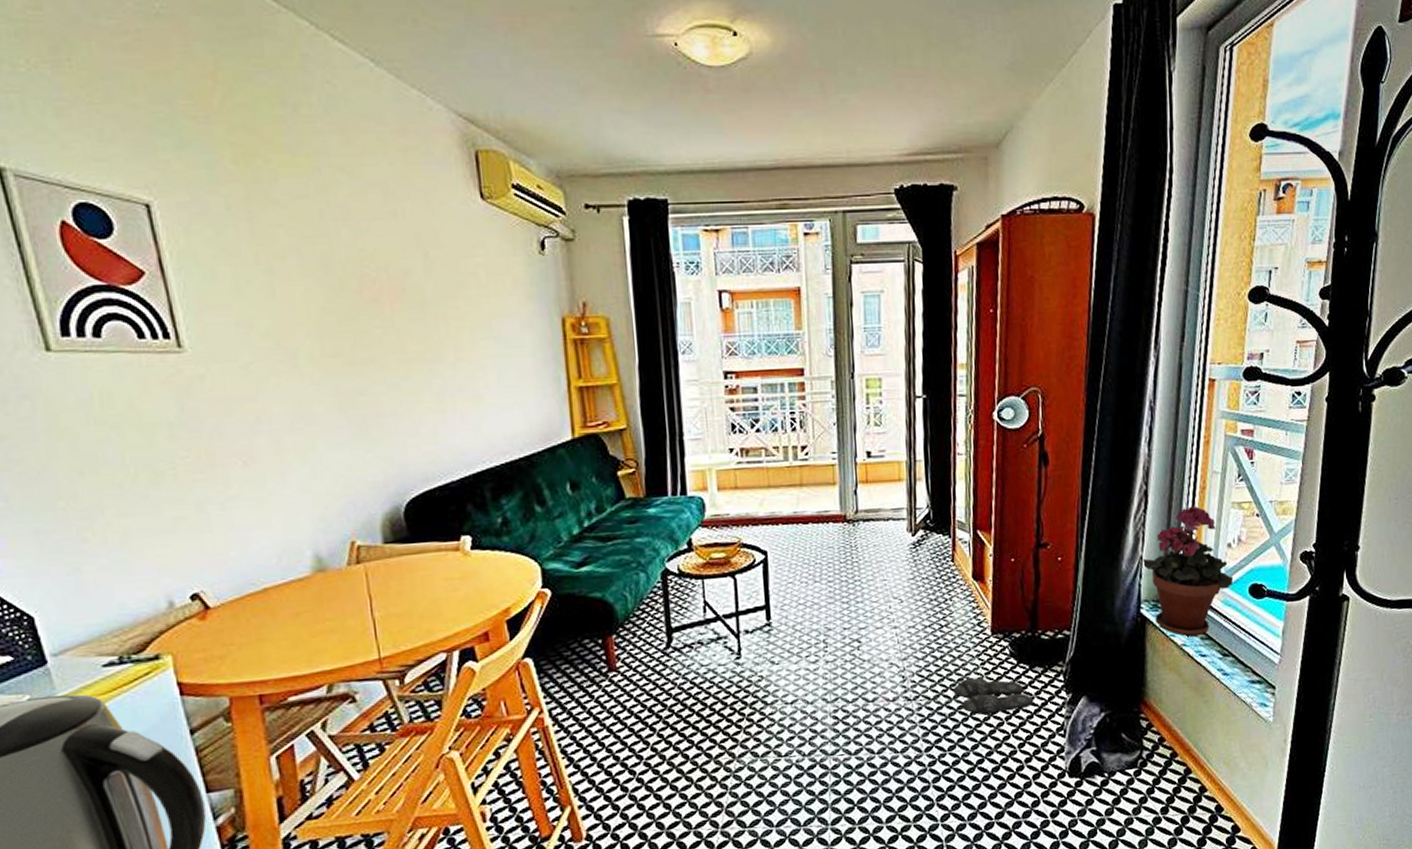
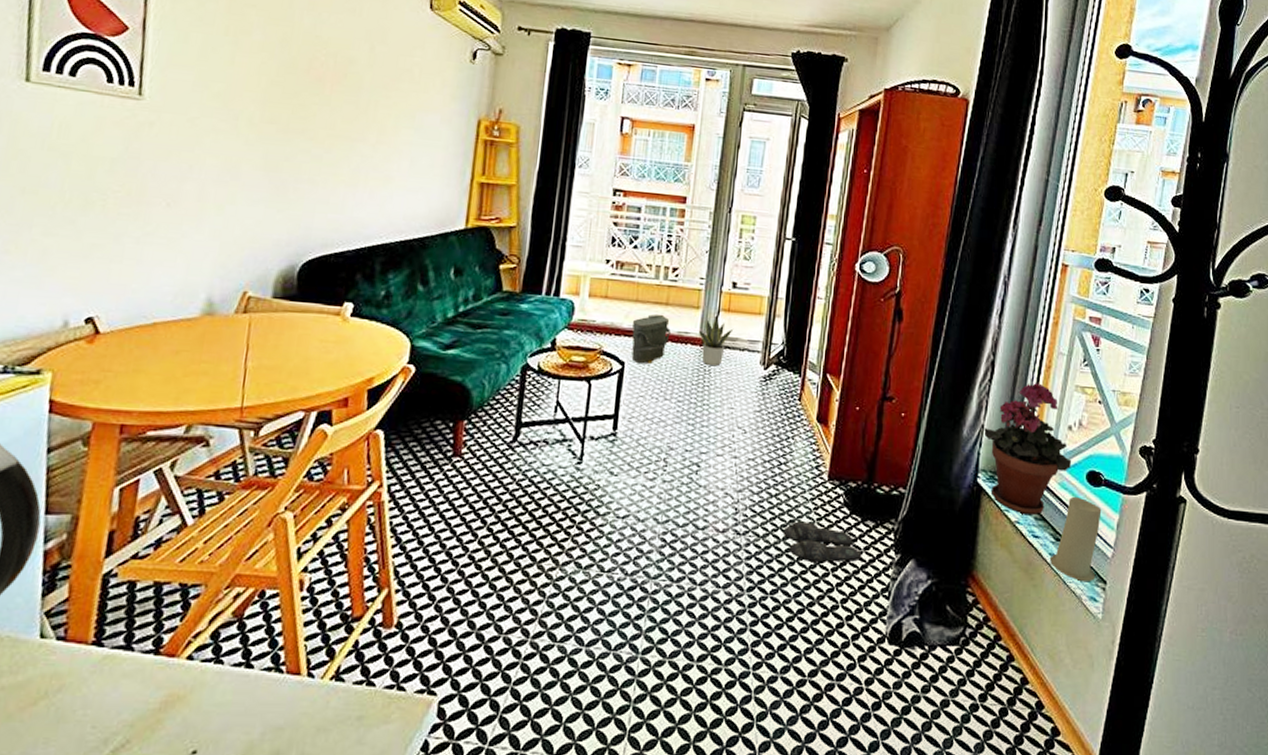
bag: none [769,496,811,550] -> present [631,313,672,363]
potted plant: none [839,490,874,542] -> present [699,317,732,367]
candle: none [1218,611,1266,691] -> present [1049,496,1102,583]

